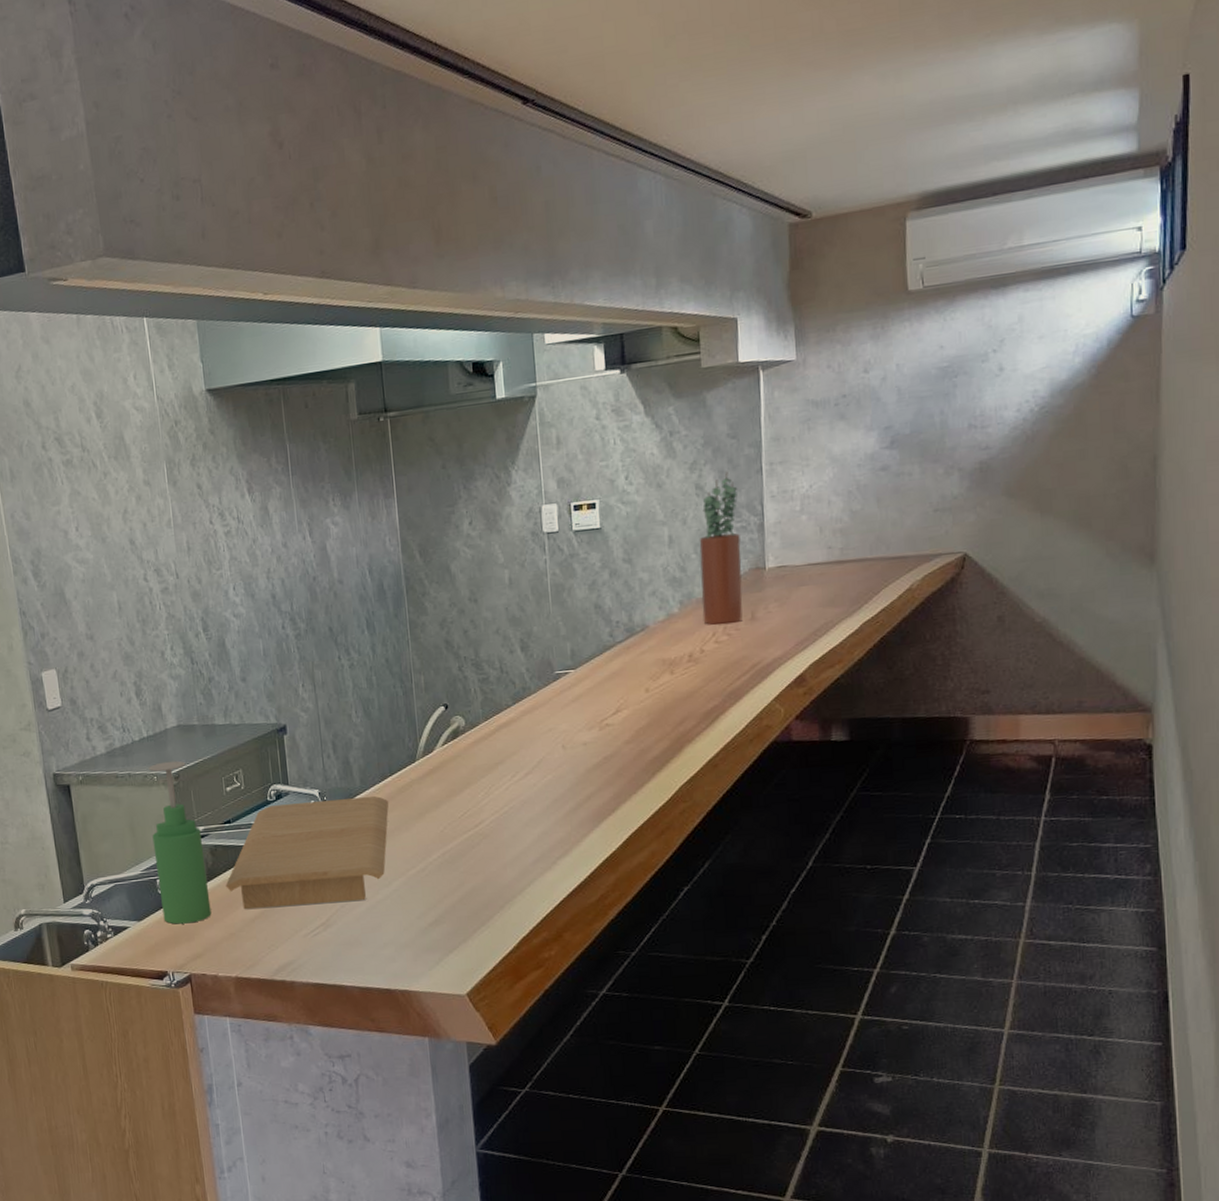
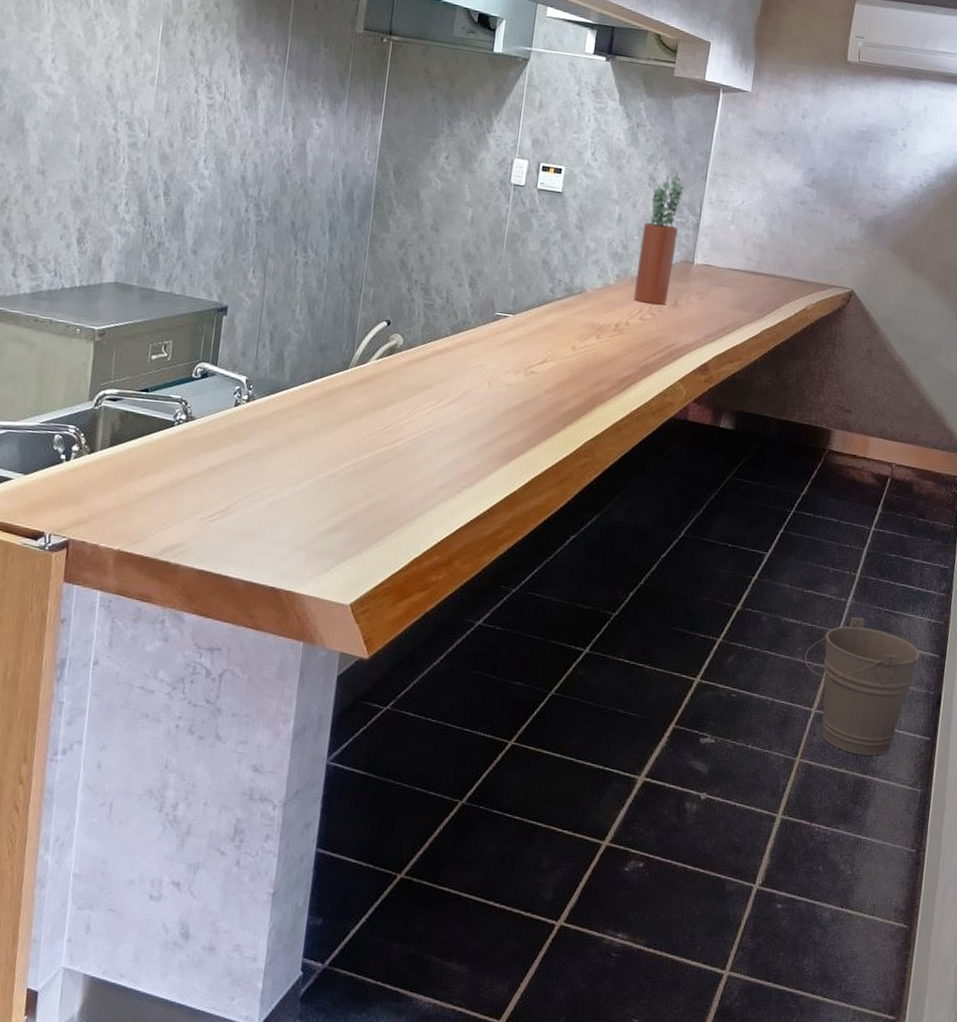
soap dispenser: present [149,760,212,924] -> none [53,315,115,487]
cutting board: present [225,795,389,909] -> none [128,382,315,494]
bucket: none [983,920,1132,1073] -> present [804,617,921,756]

